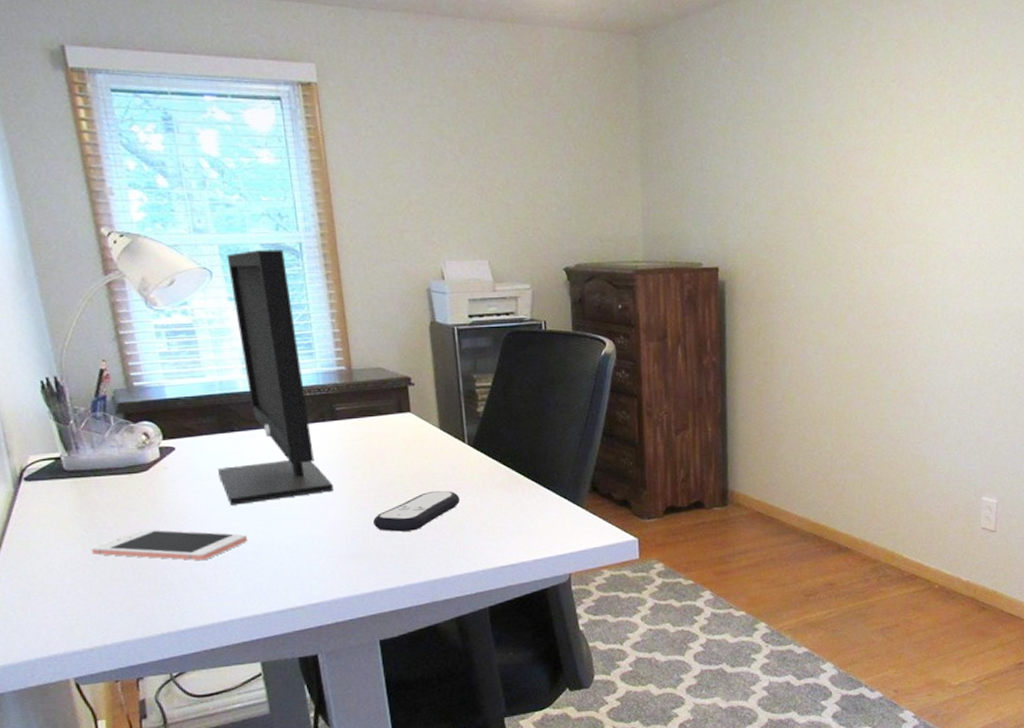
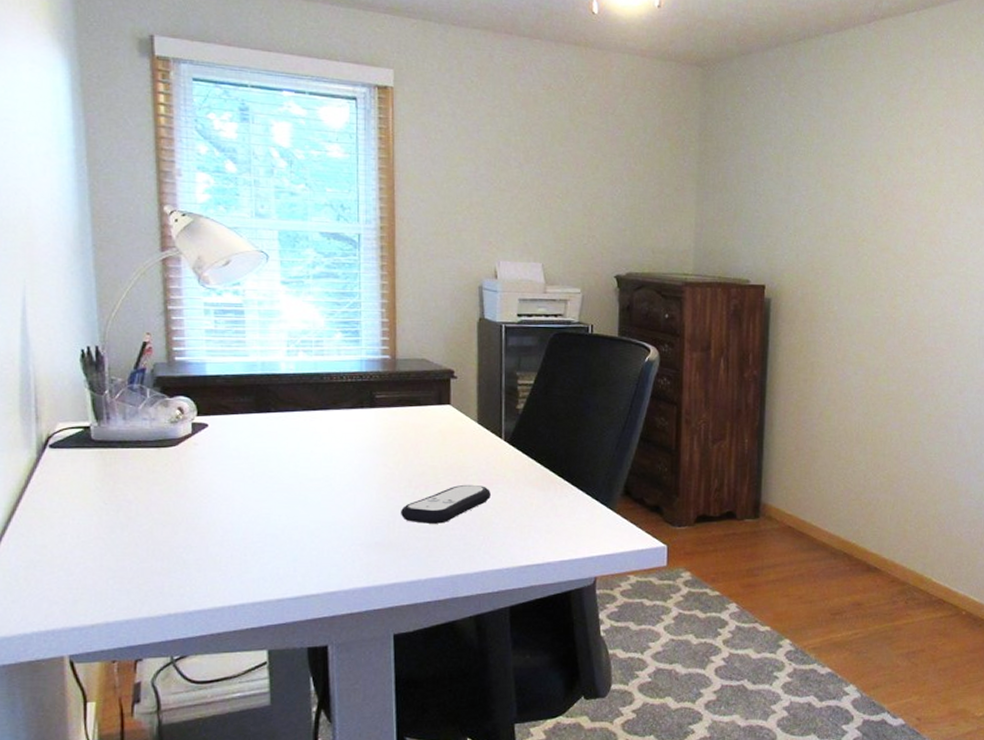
cell phone: present [92,529,248,561] -> none [108,505,271,541]
monitor: present [218,249,333,505] -> none [249,238,364,486]

